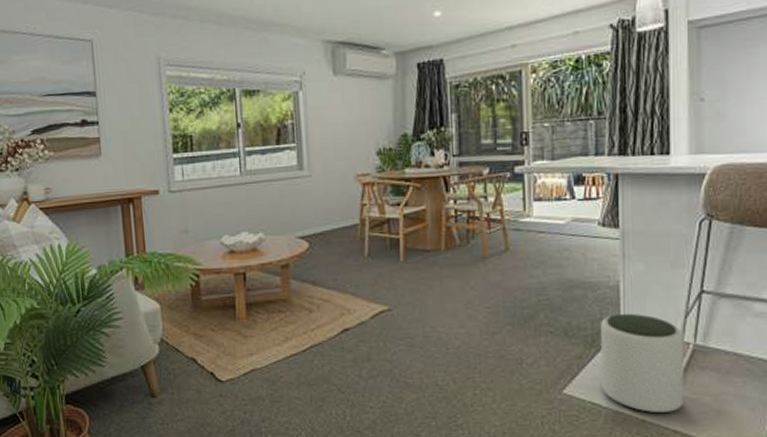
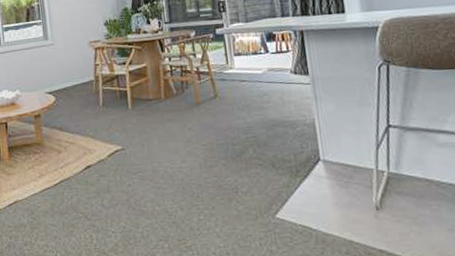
plant pot: present [600,313,684,414] -> none [302,146,386,235]

